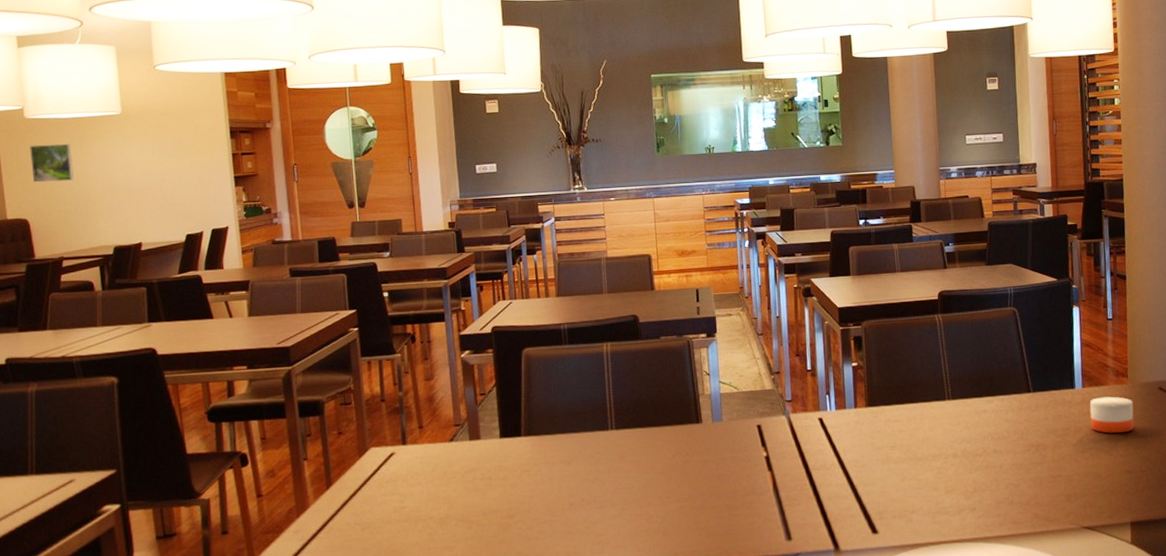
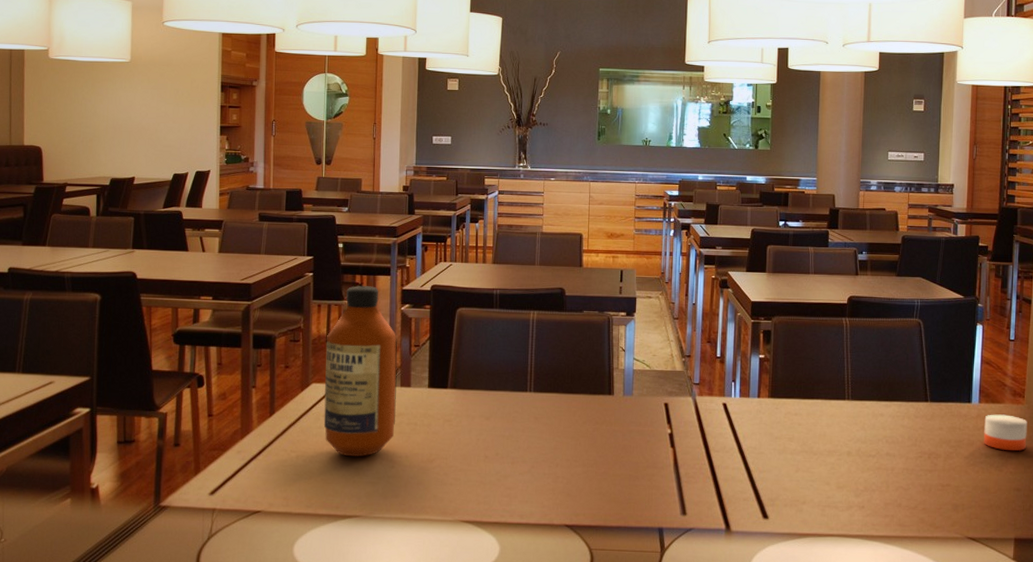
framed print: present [29,143,74,183] -> none [49,82,85,116]
bottle: none [381,335,468,522] -> present [323,286,398,457]

